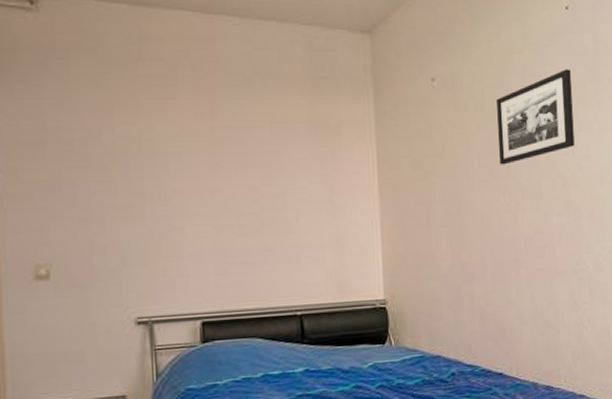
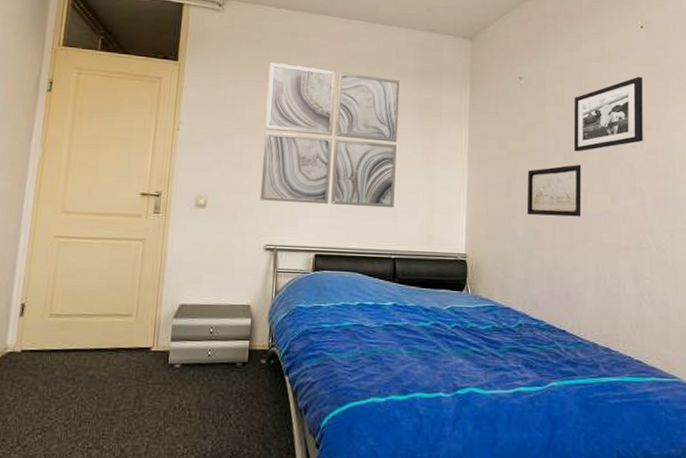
wall art: none [112,77,294,262] -> present [260,62,399,208]
wall art: none [449,179,512,245] -> present [526,164,581,217]

